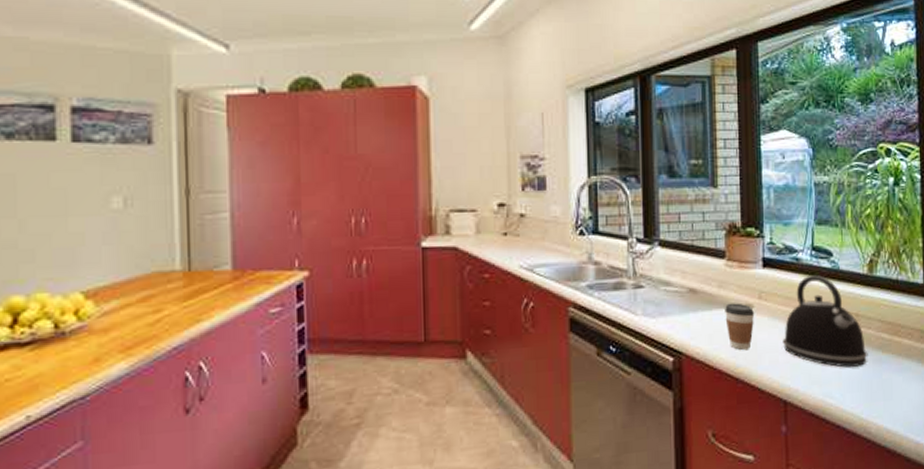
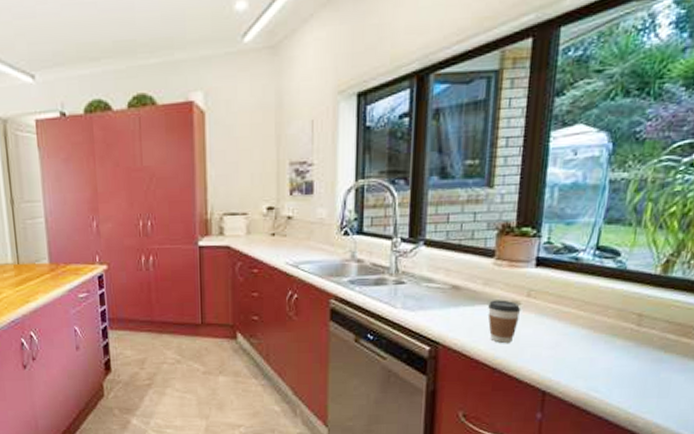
kettle: present [783,275,868,368] -> none [548,275,647,365]

